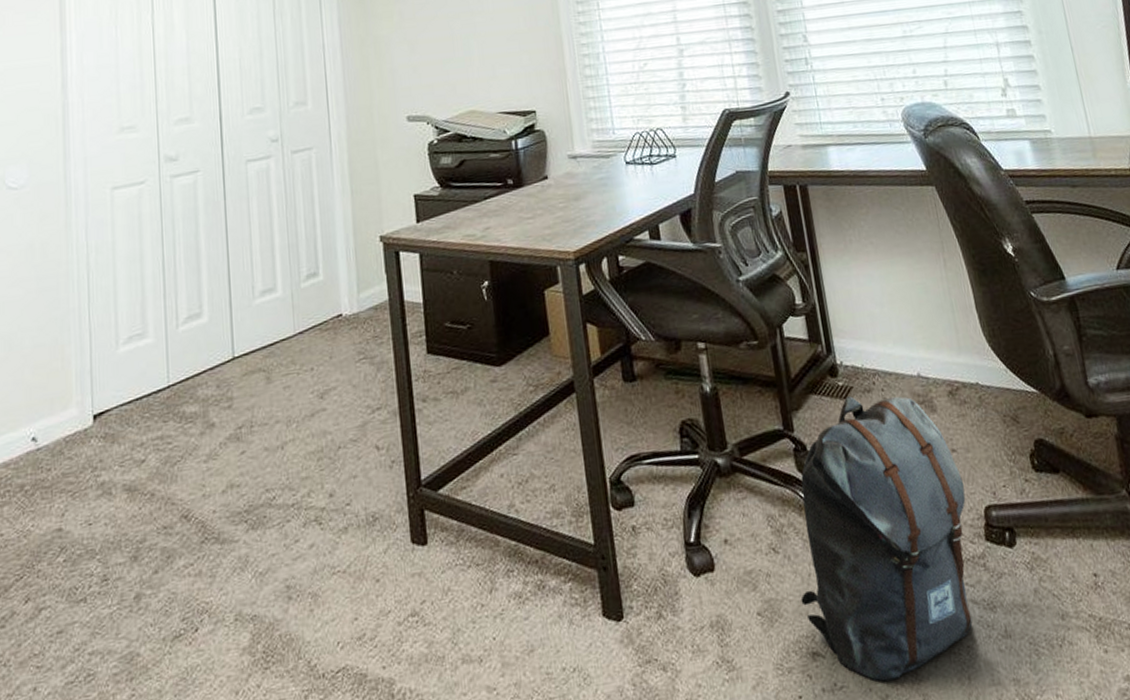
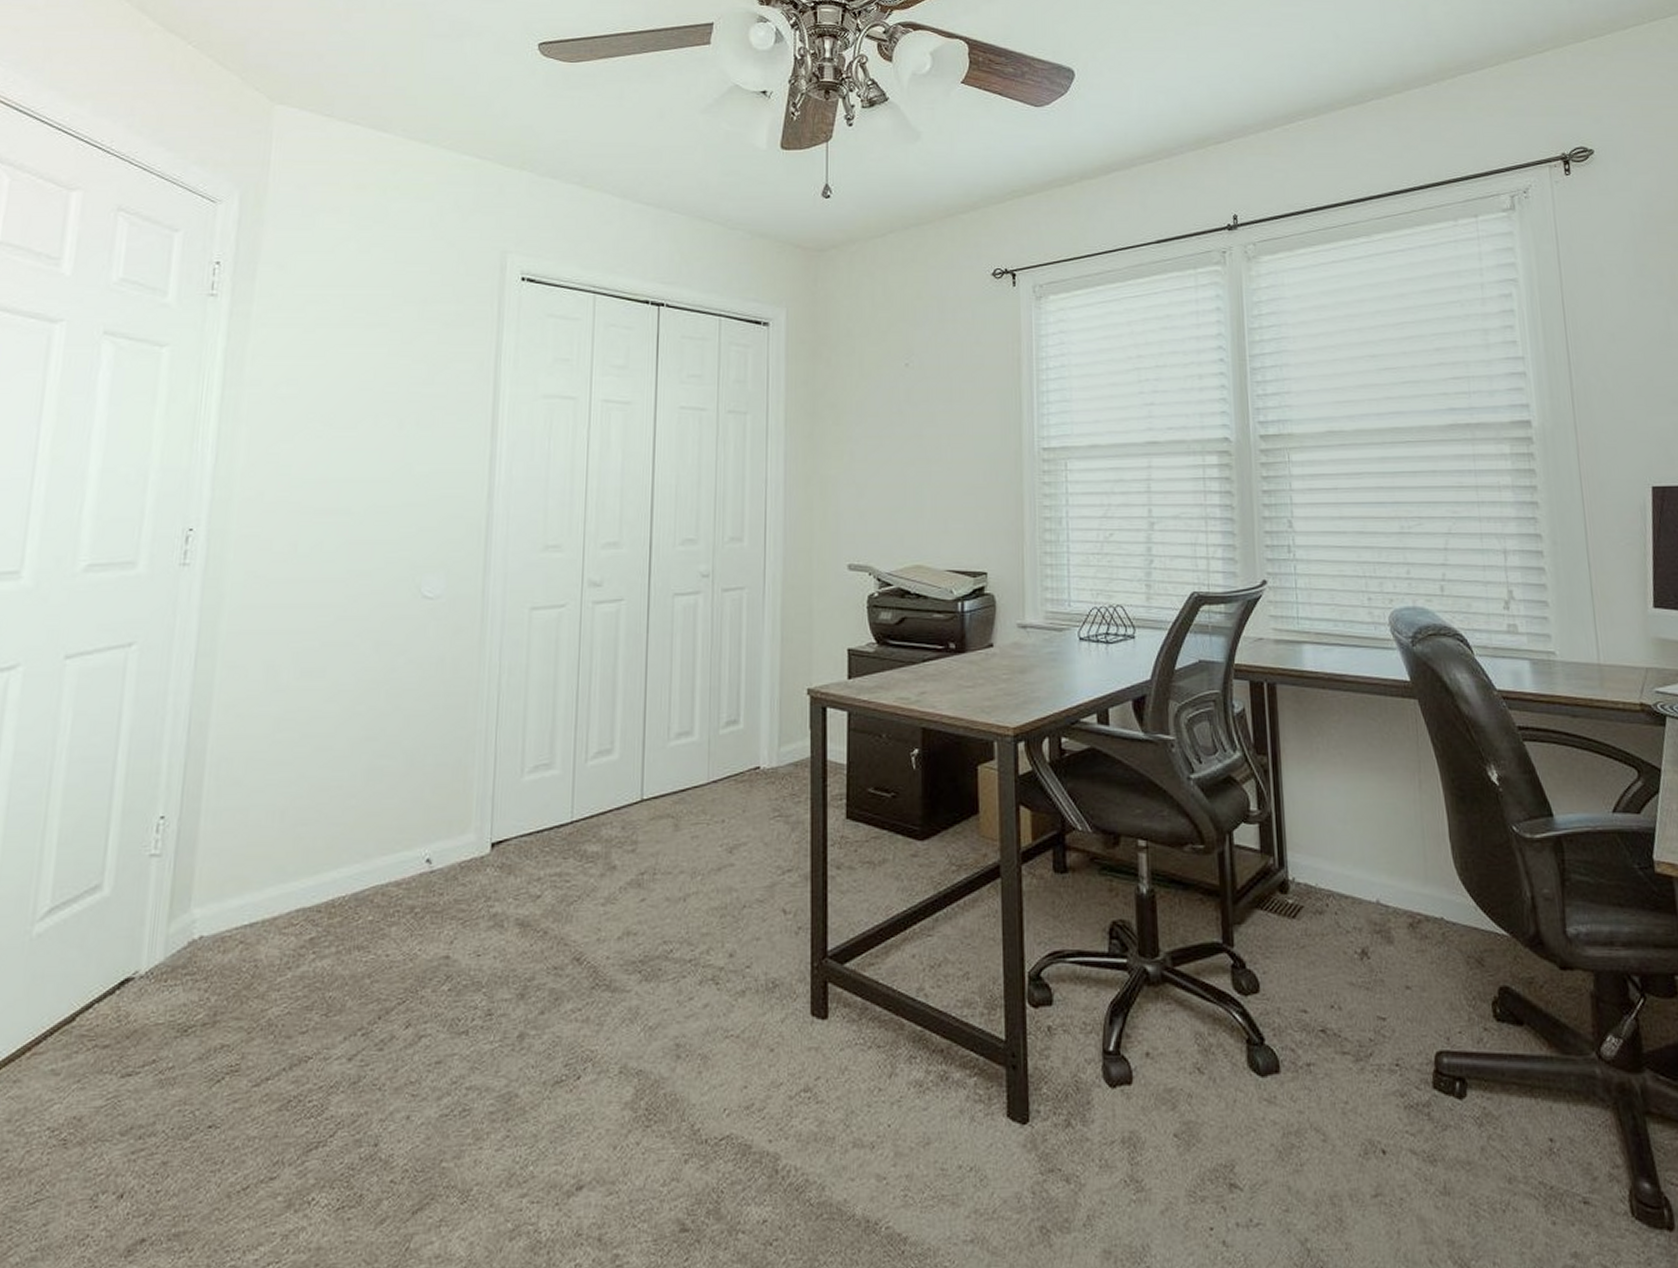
backpack: present [800,396,973,682] -> none [1222,916,1416,1224]

